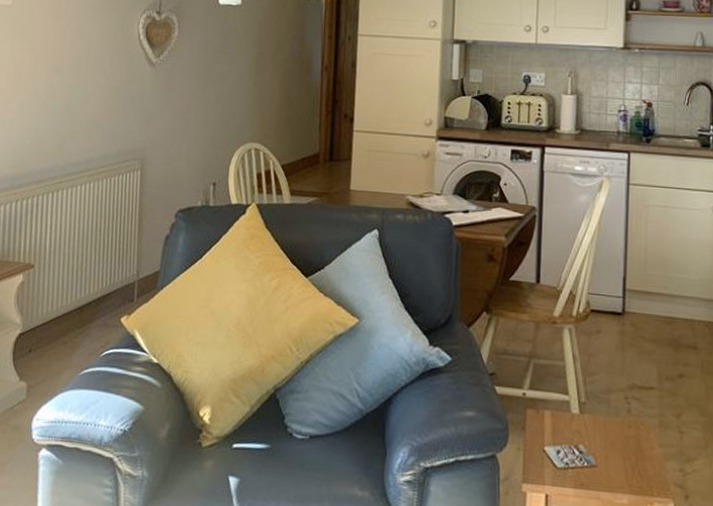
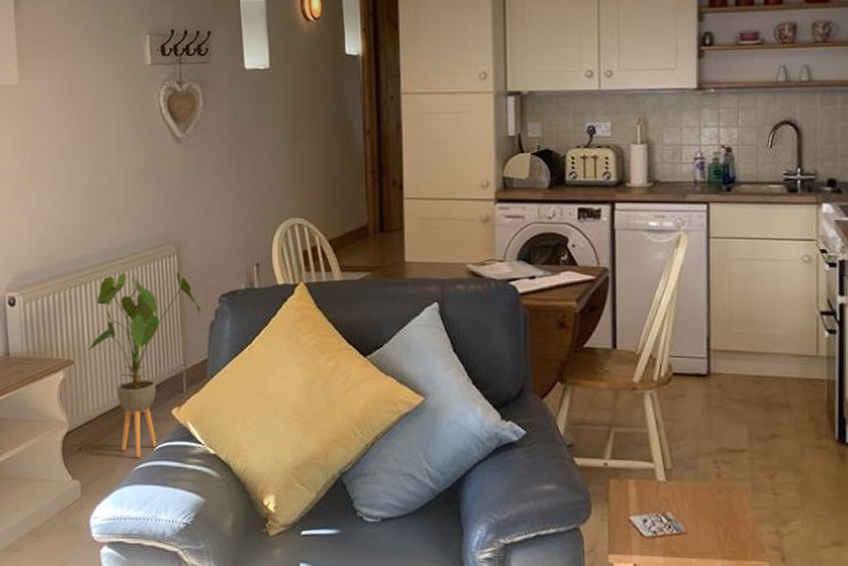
house plant: none [48,184,158,362] -> present [87,271,201,457]

